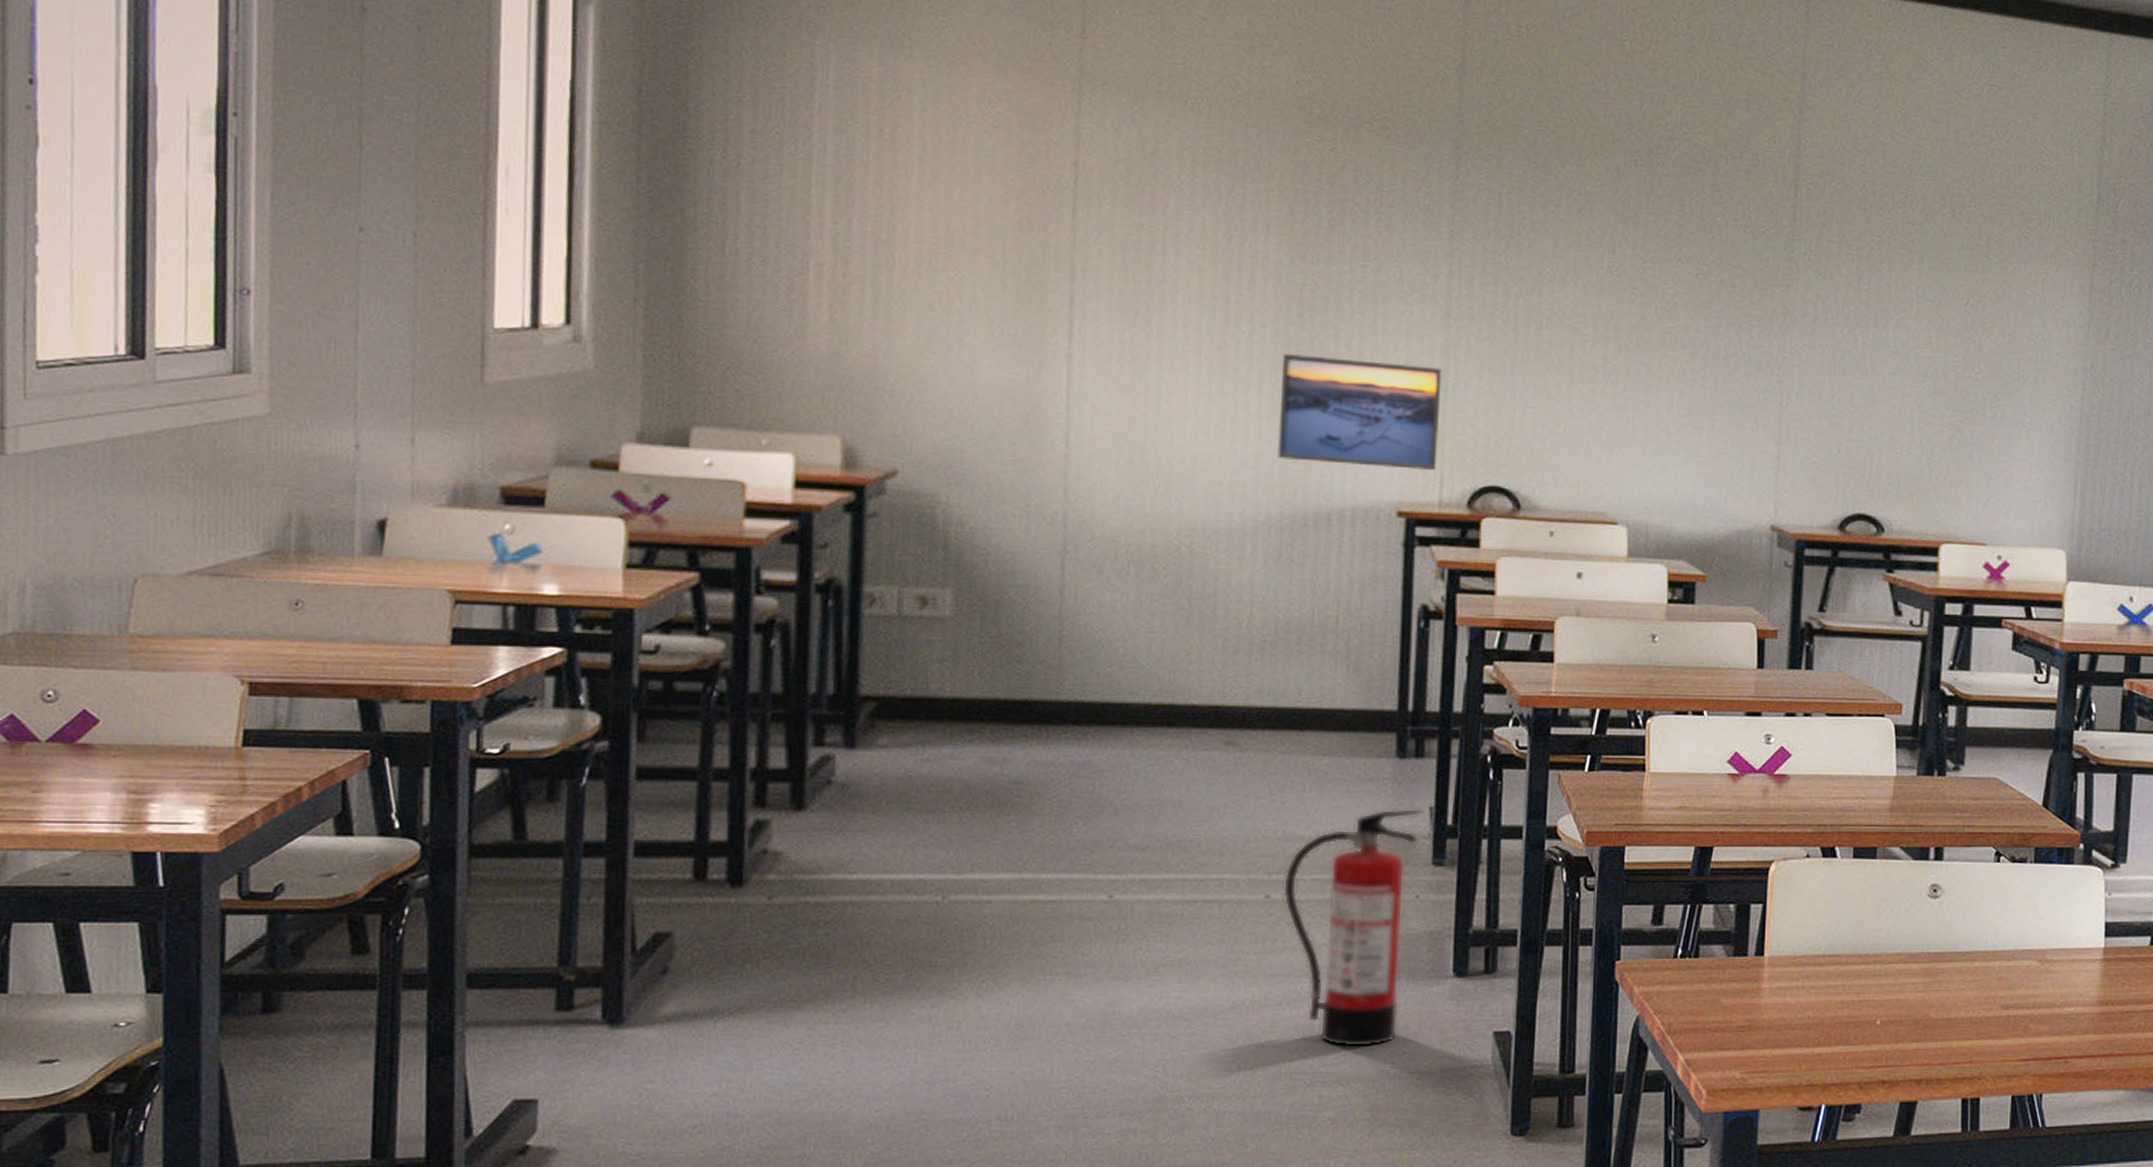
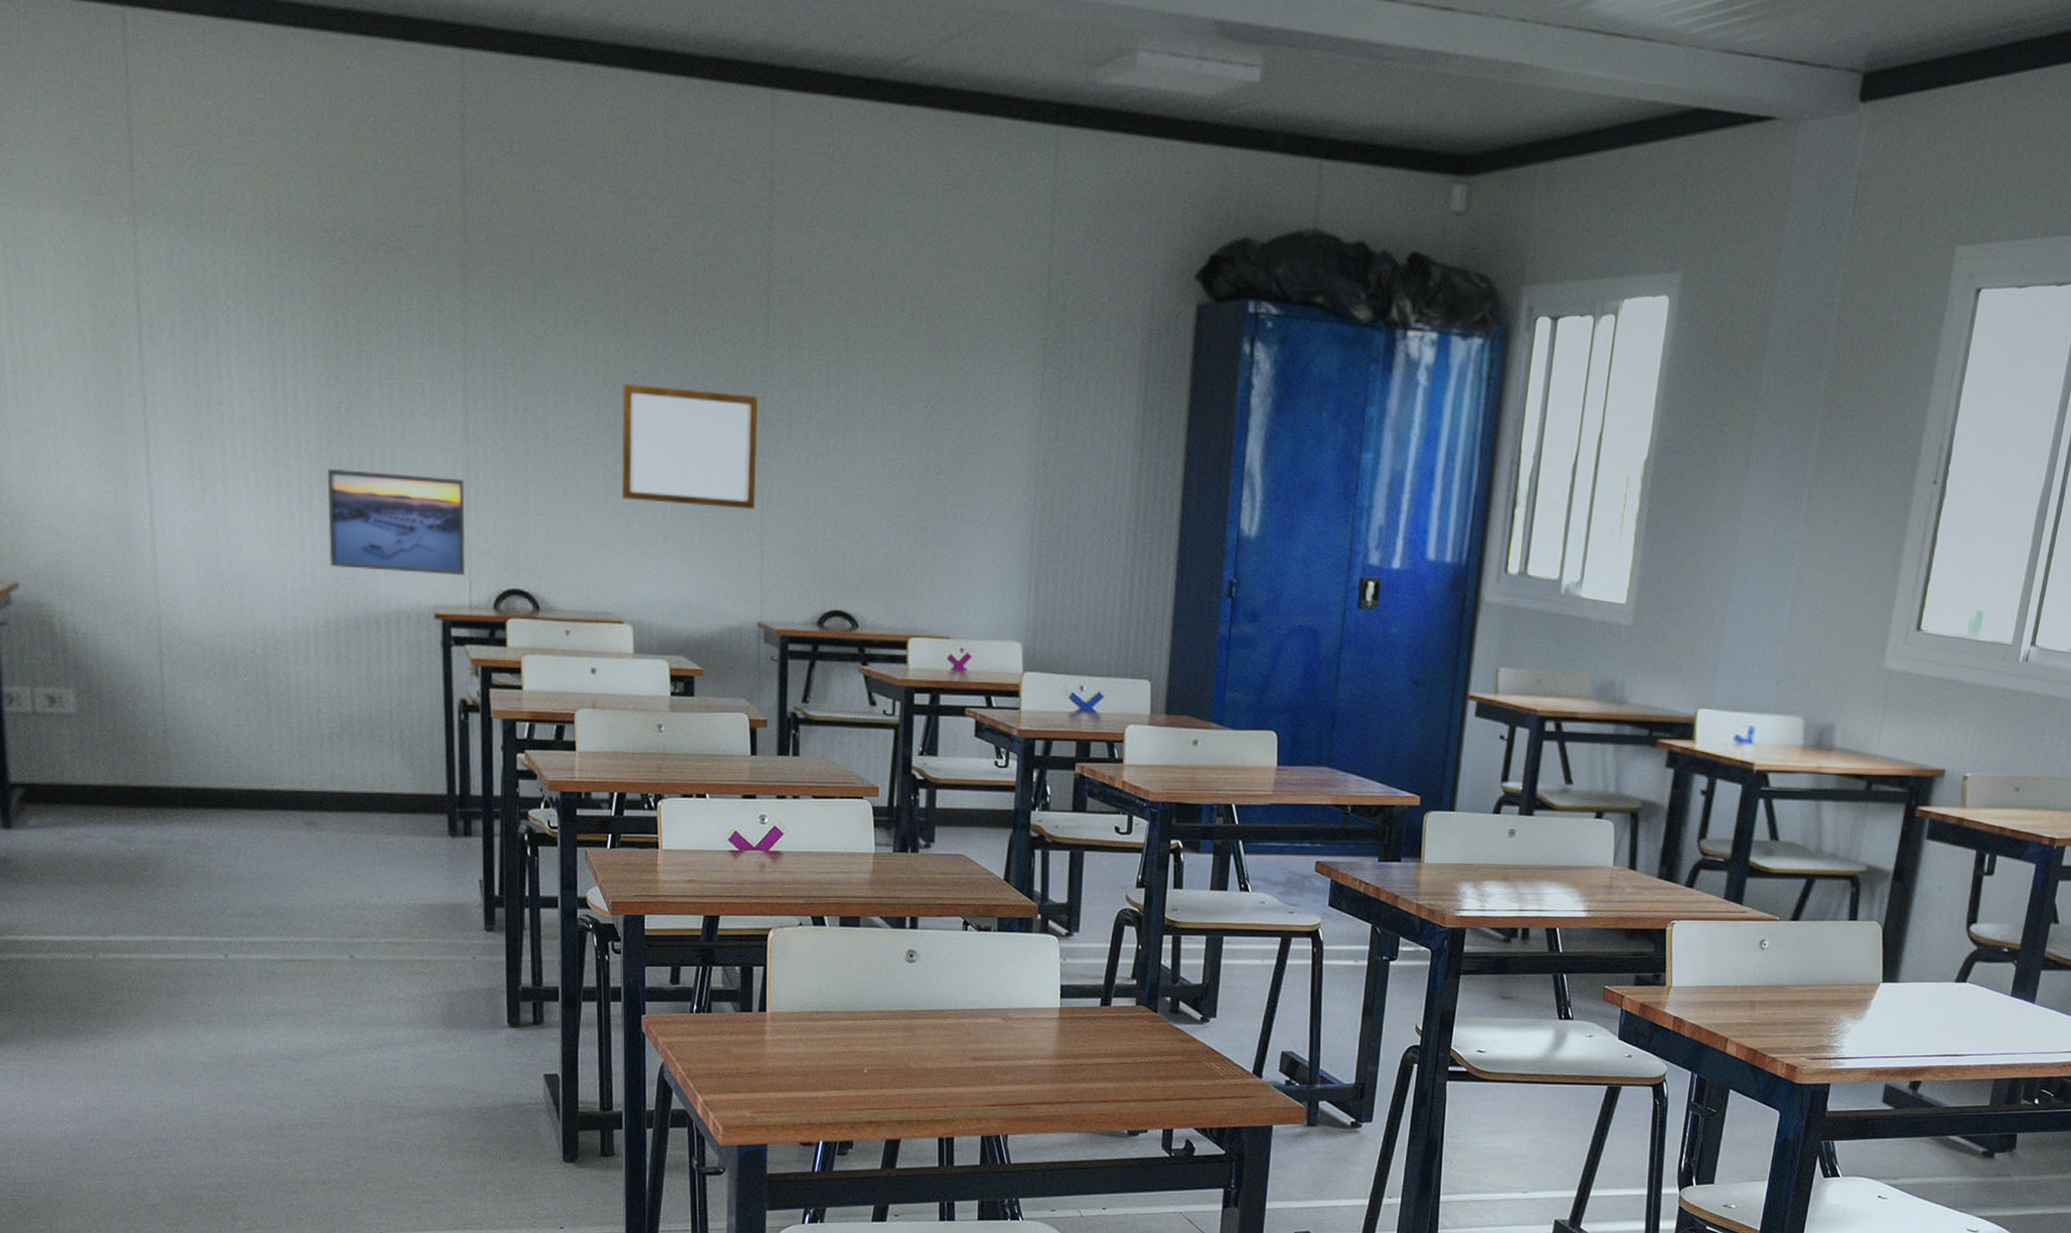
fire extinguisher: present [1282,809,1423,1048] -> none [363,881,474,1086]
writing board: none [1622,273,1781,406] -> present [621,383,759,509]

